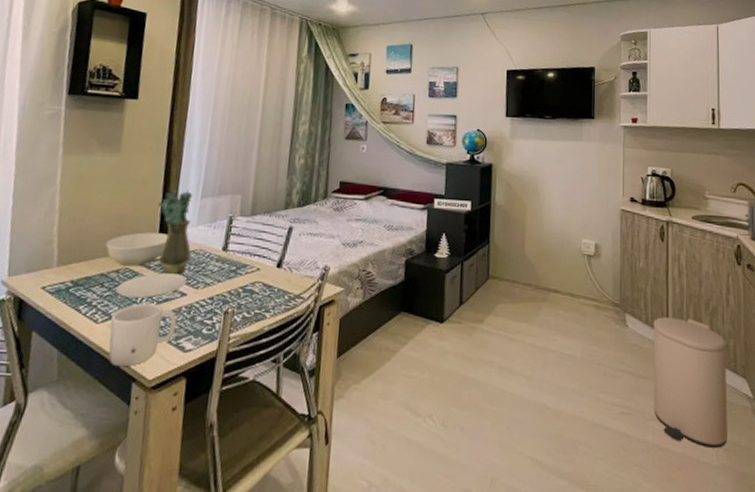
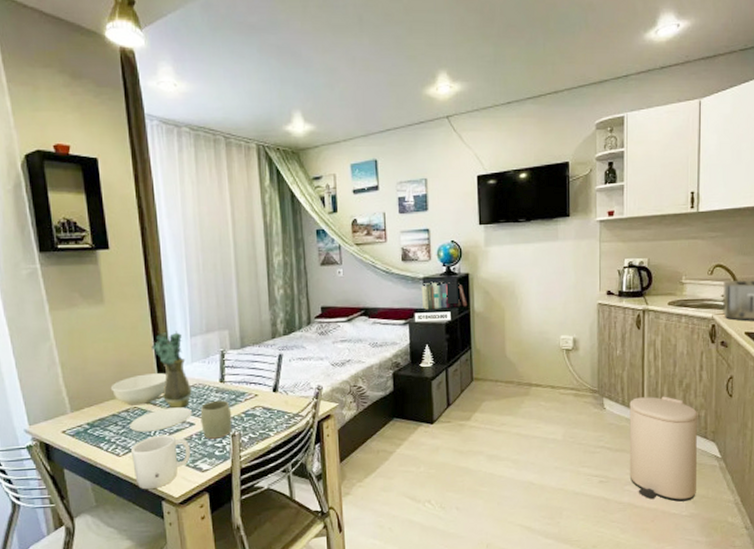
mug: none [193,270,229,314] -> present [200,400,232,439]
books: none [442,167,489,198] -> present [421,281,468,310]

